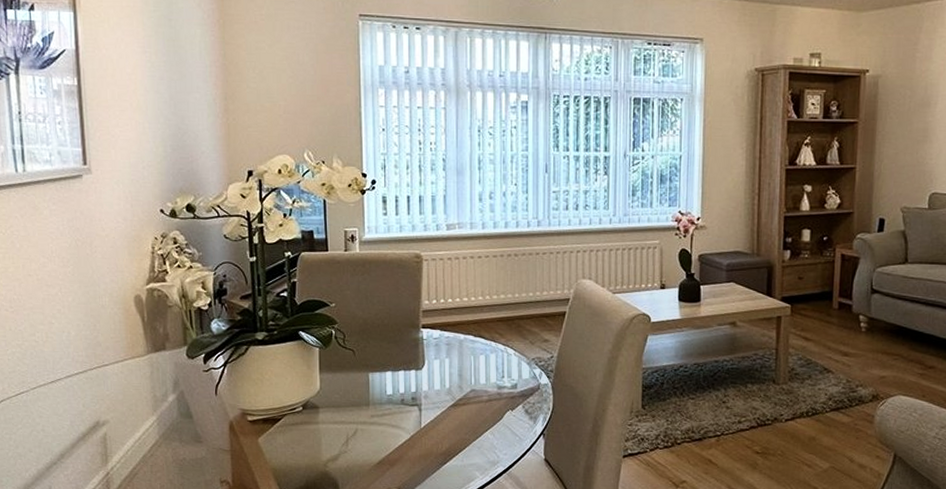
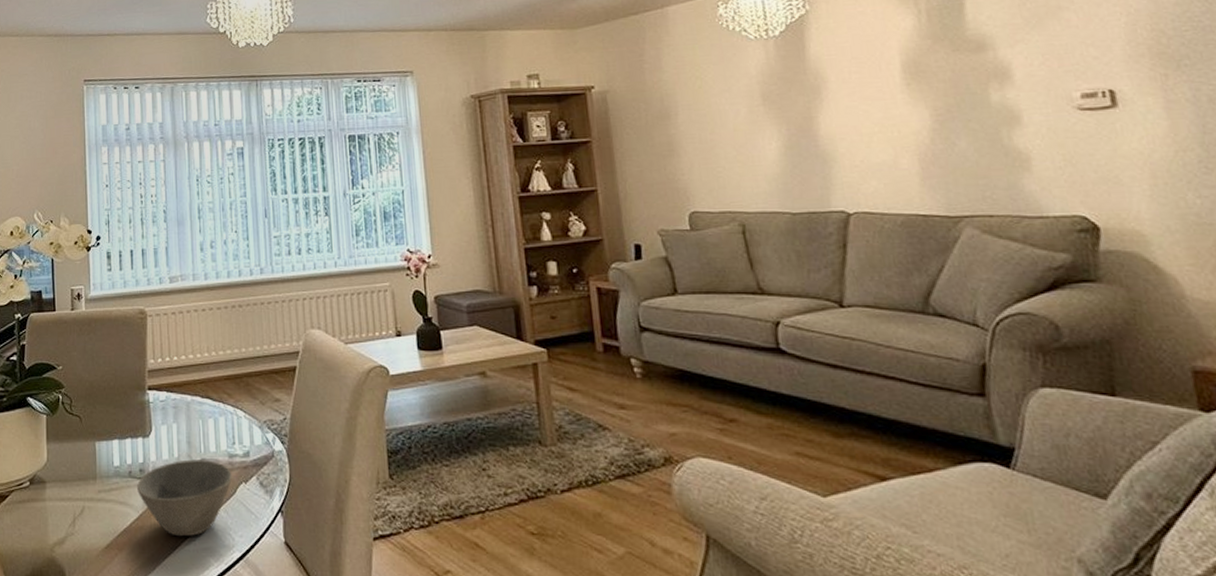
bowl: none [409,390,500,455] -> present [137,459,232,537]

